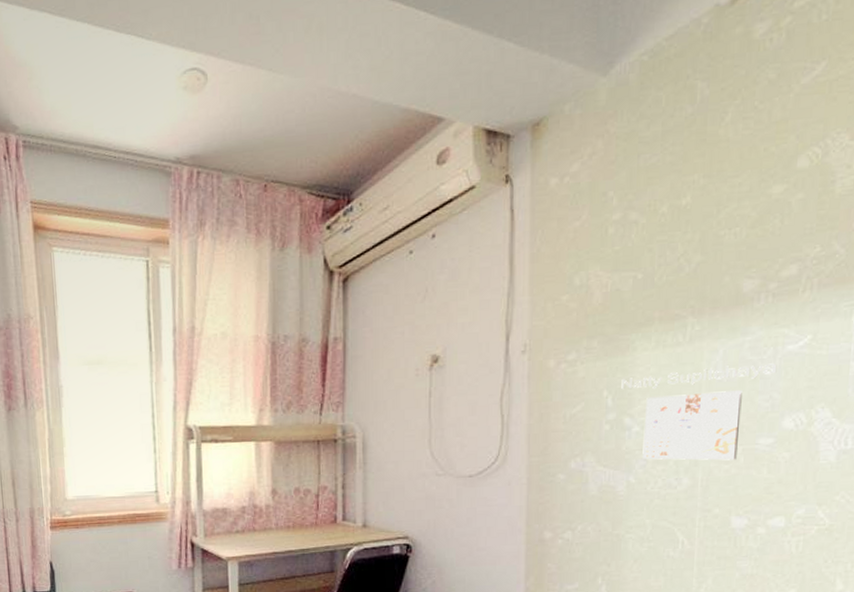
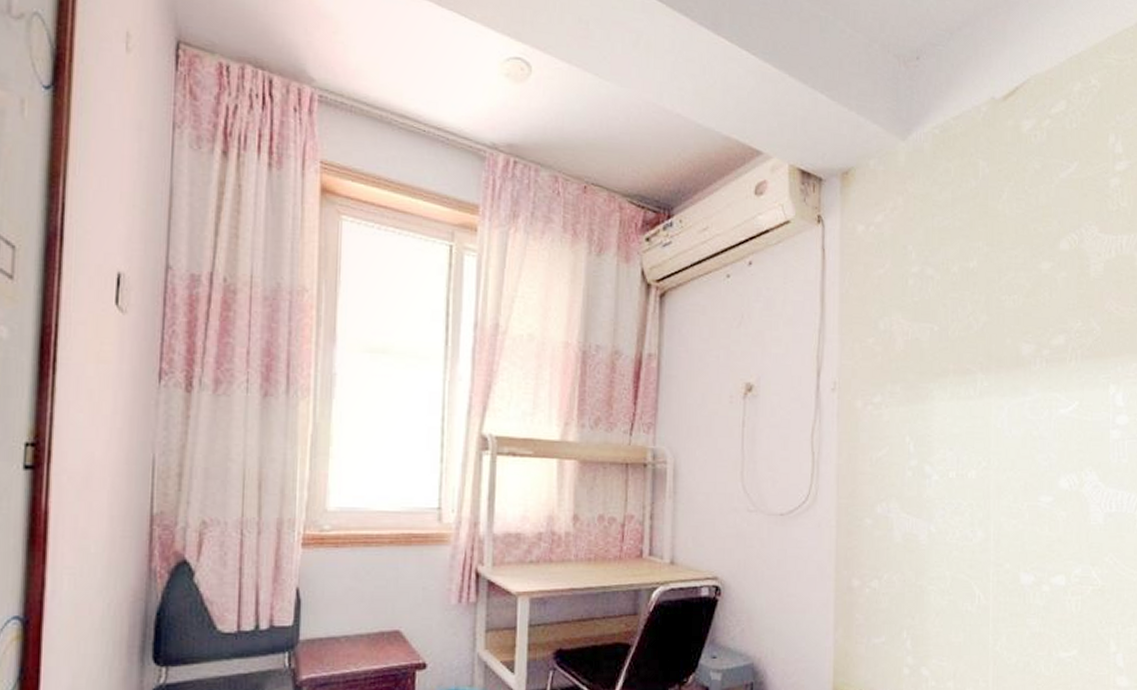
calendar: present [621,363,777,461] -> none [922,423,1052,516]

